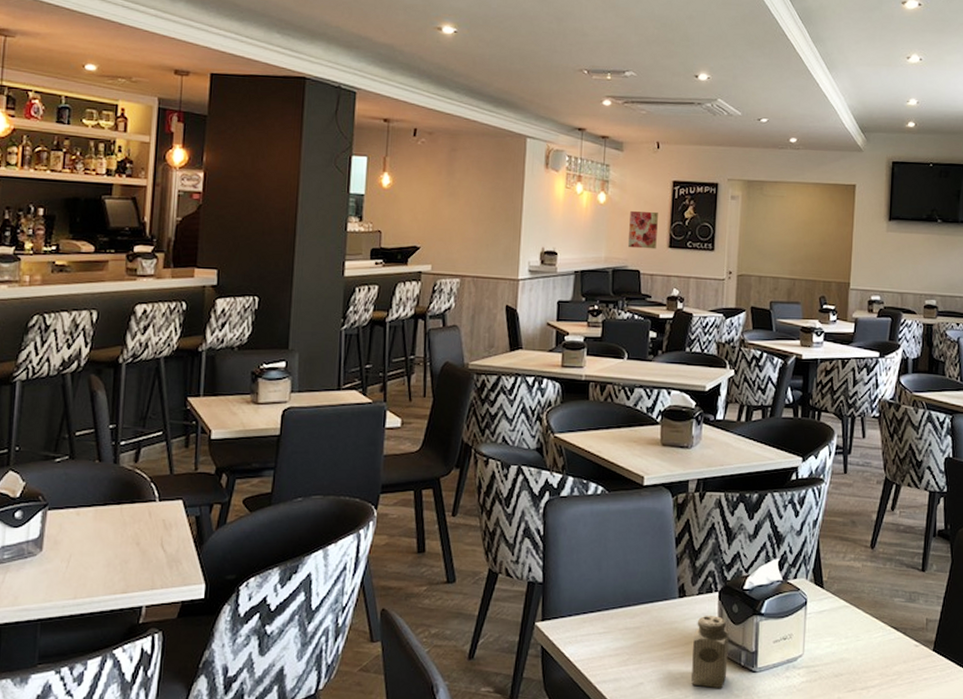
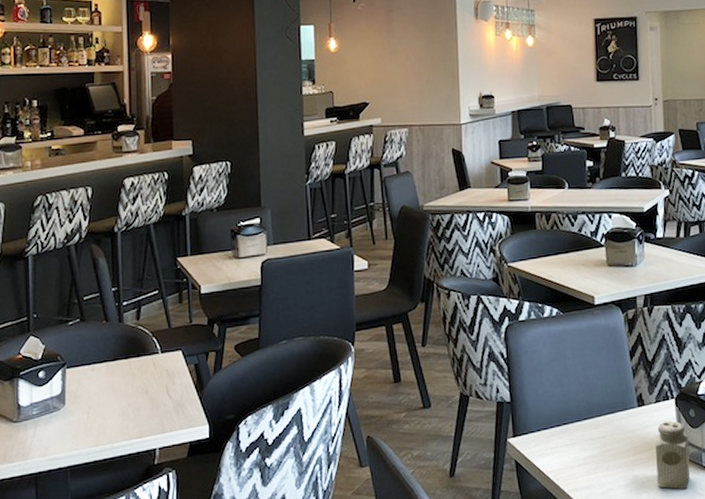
wall art: present [628,211,658,249] -> none [557,49,585,85]

